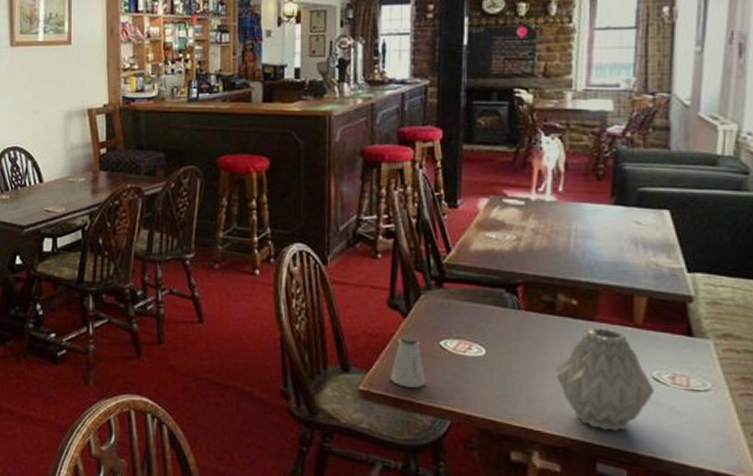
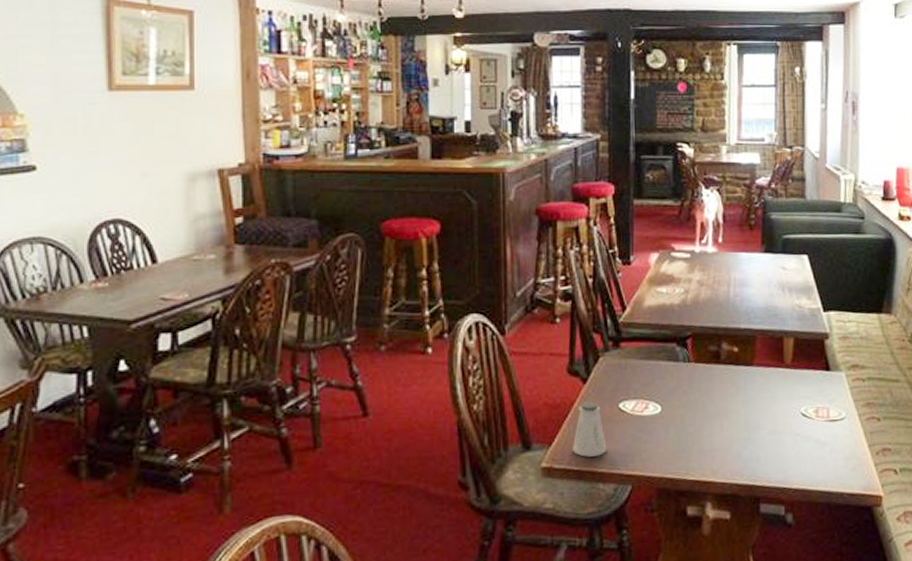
vase: present [556,327,654,432] -> none [723,371,803,471]

